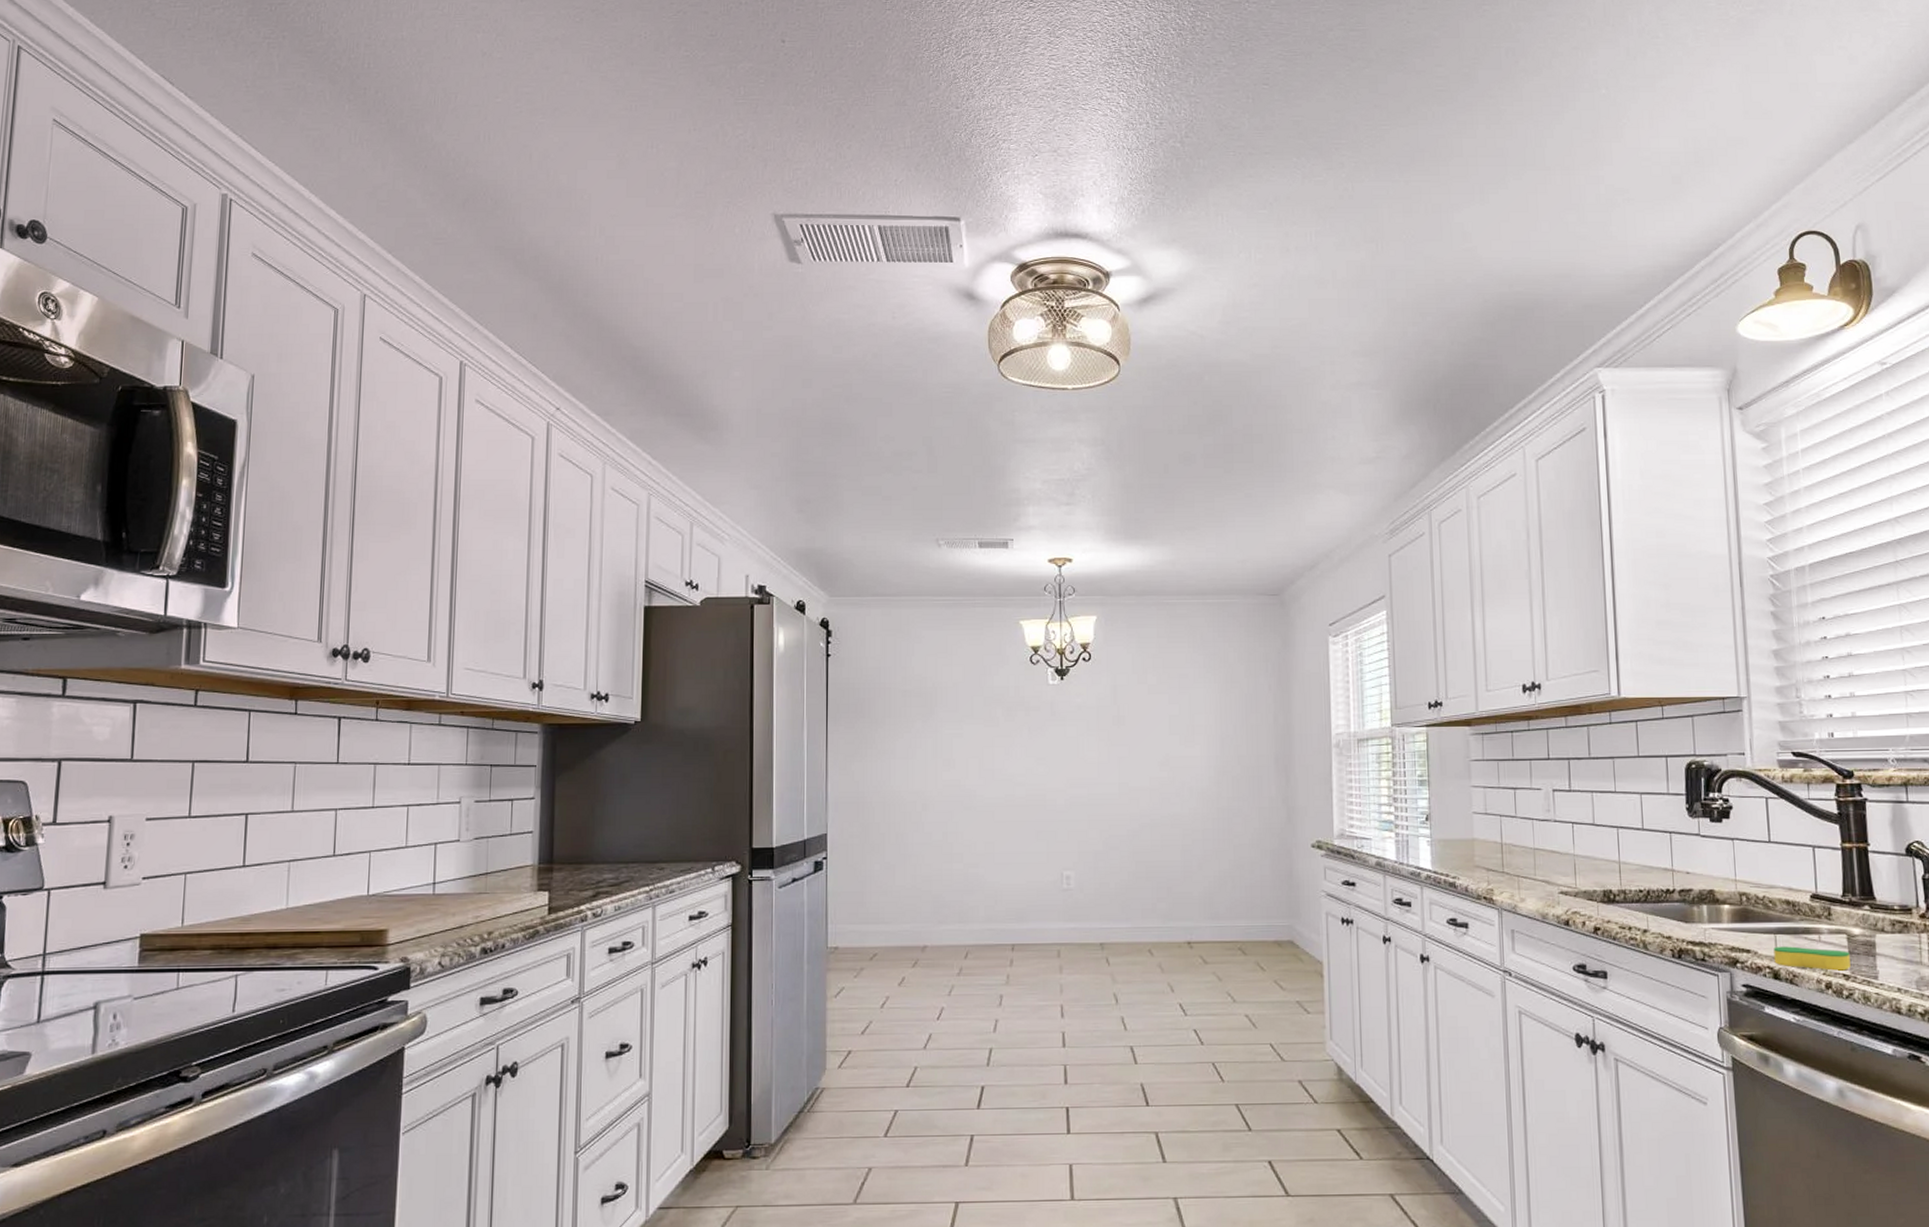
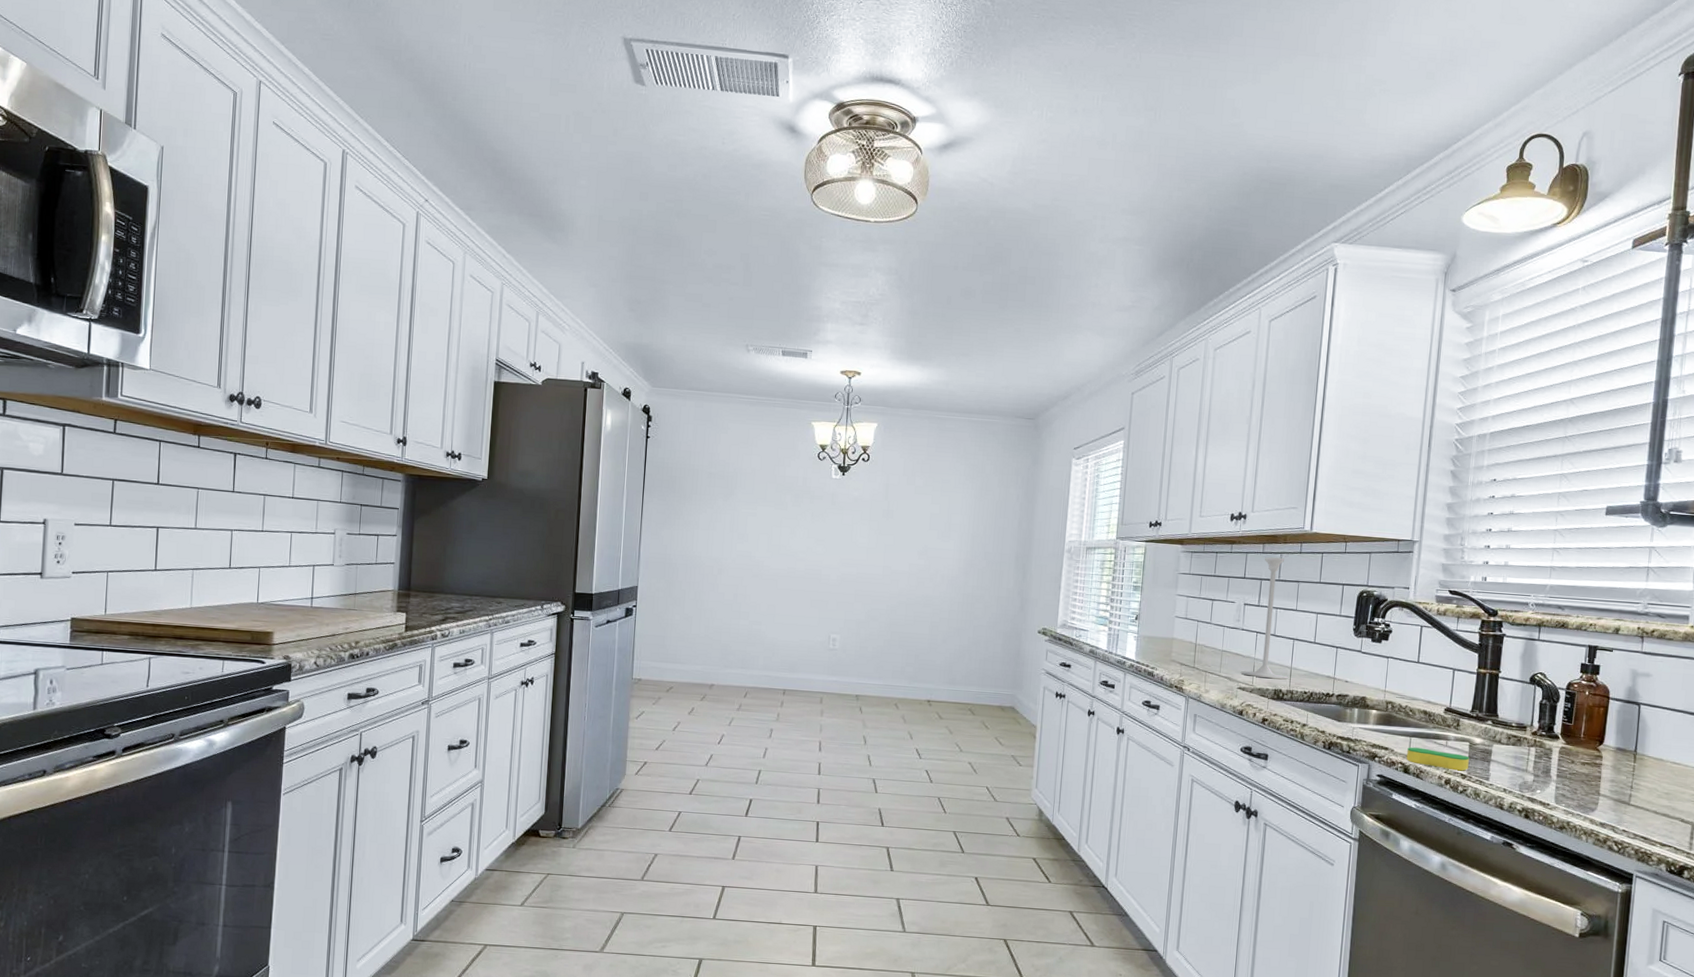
candlestick: none [1559,731,1618,878] -> present [1240,557,1289,680]

